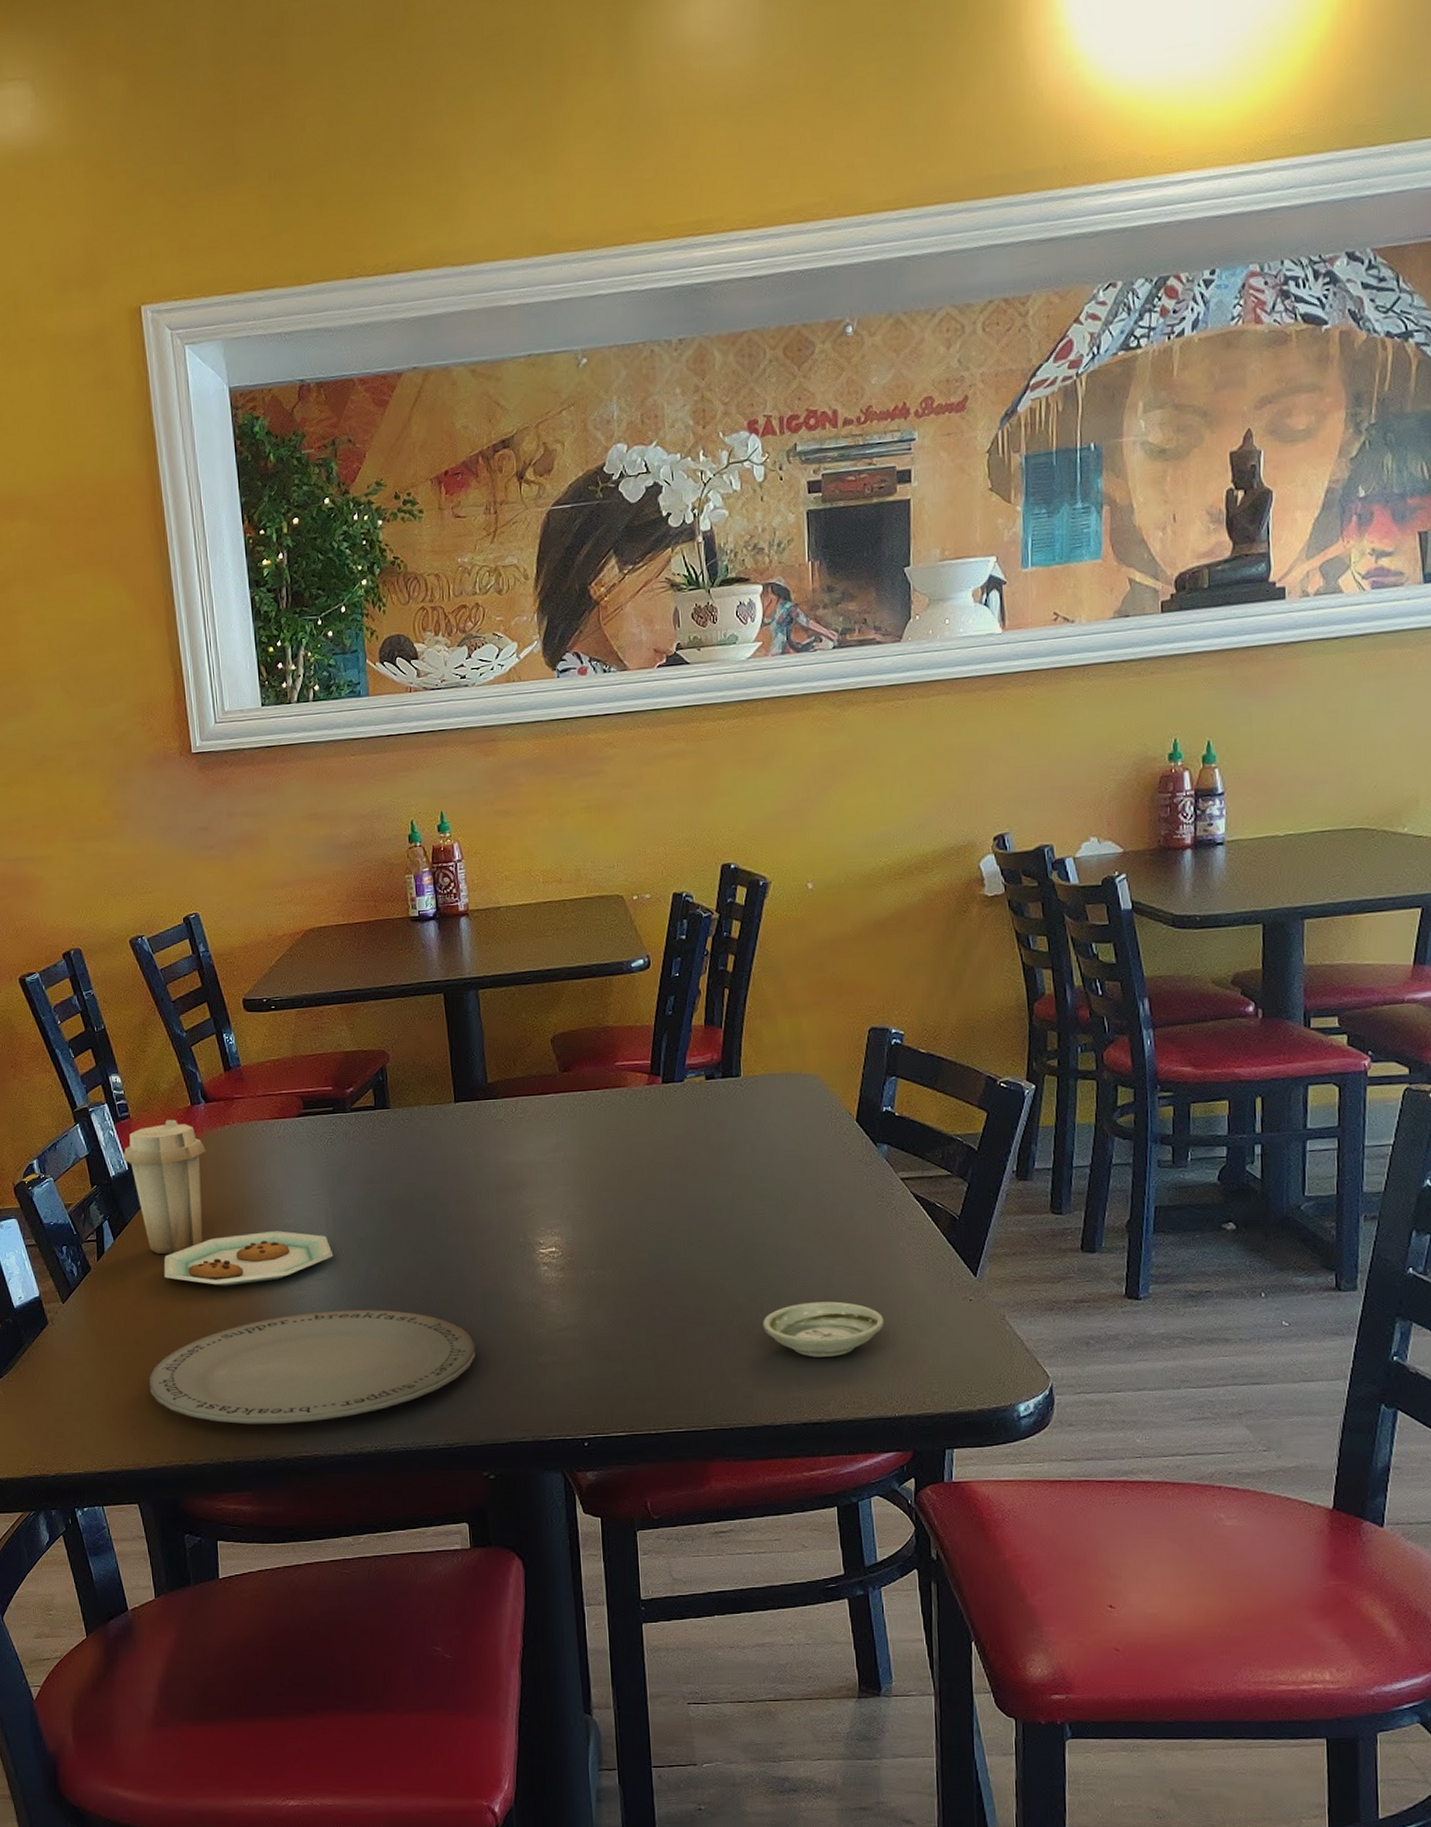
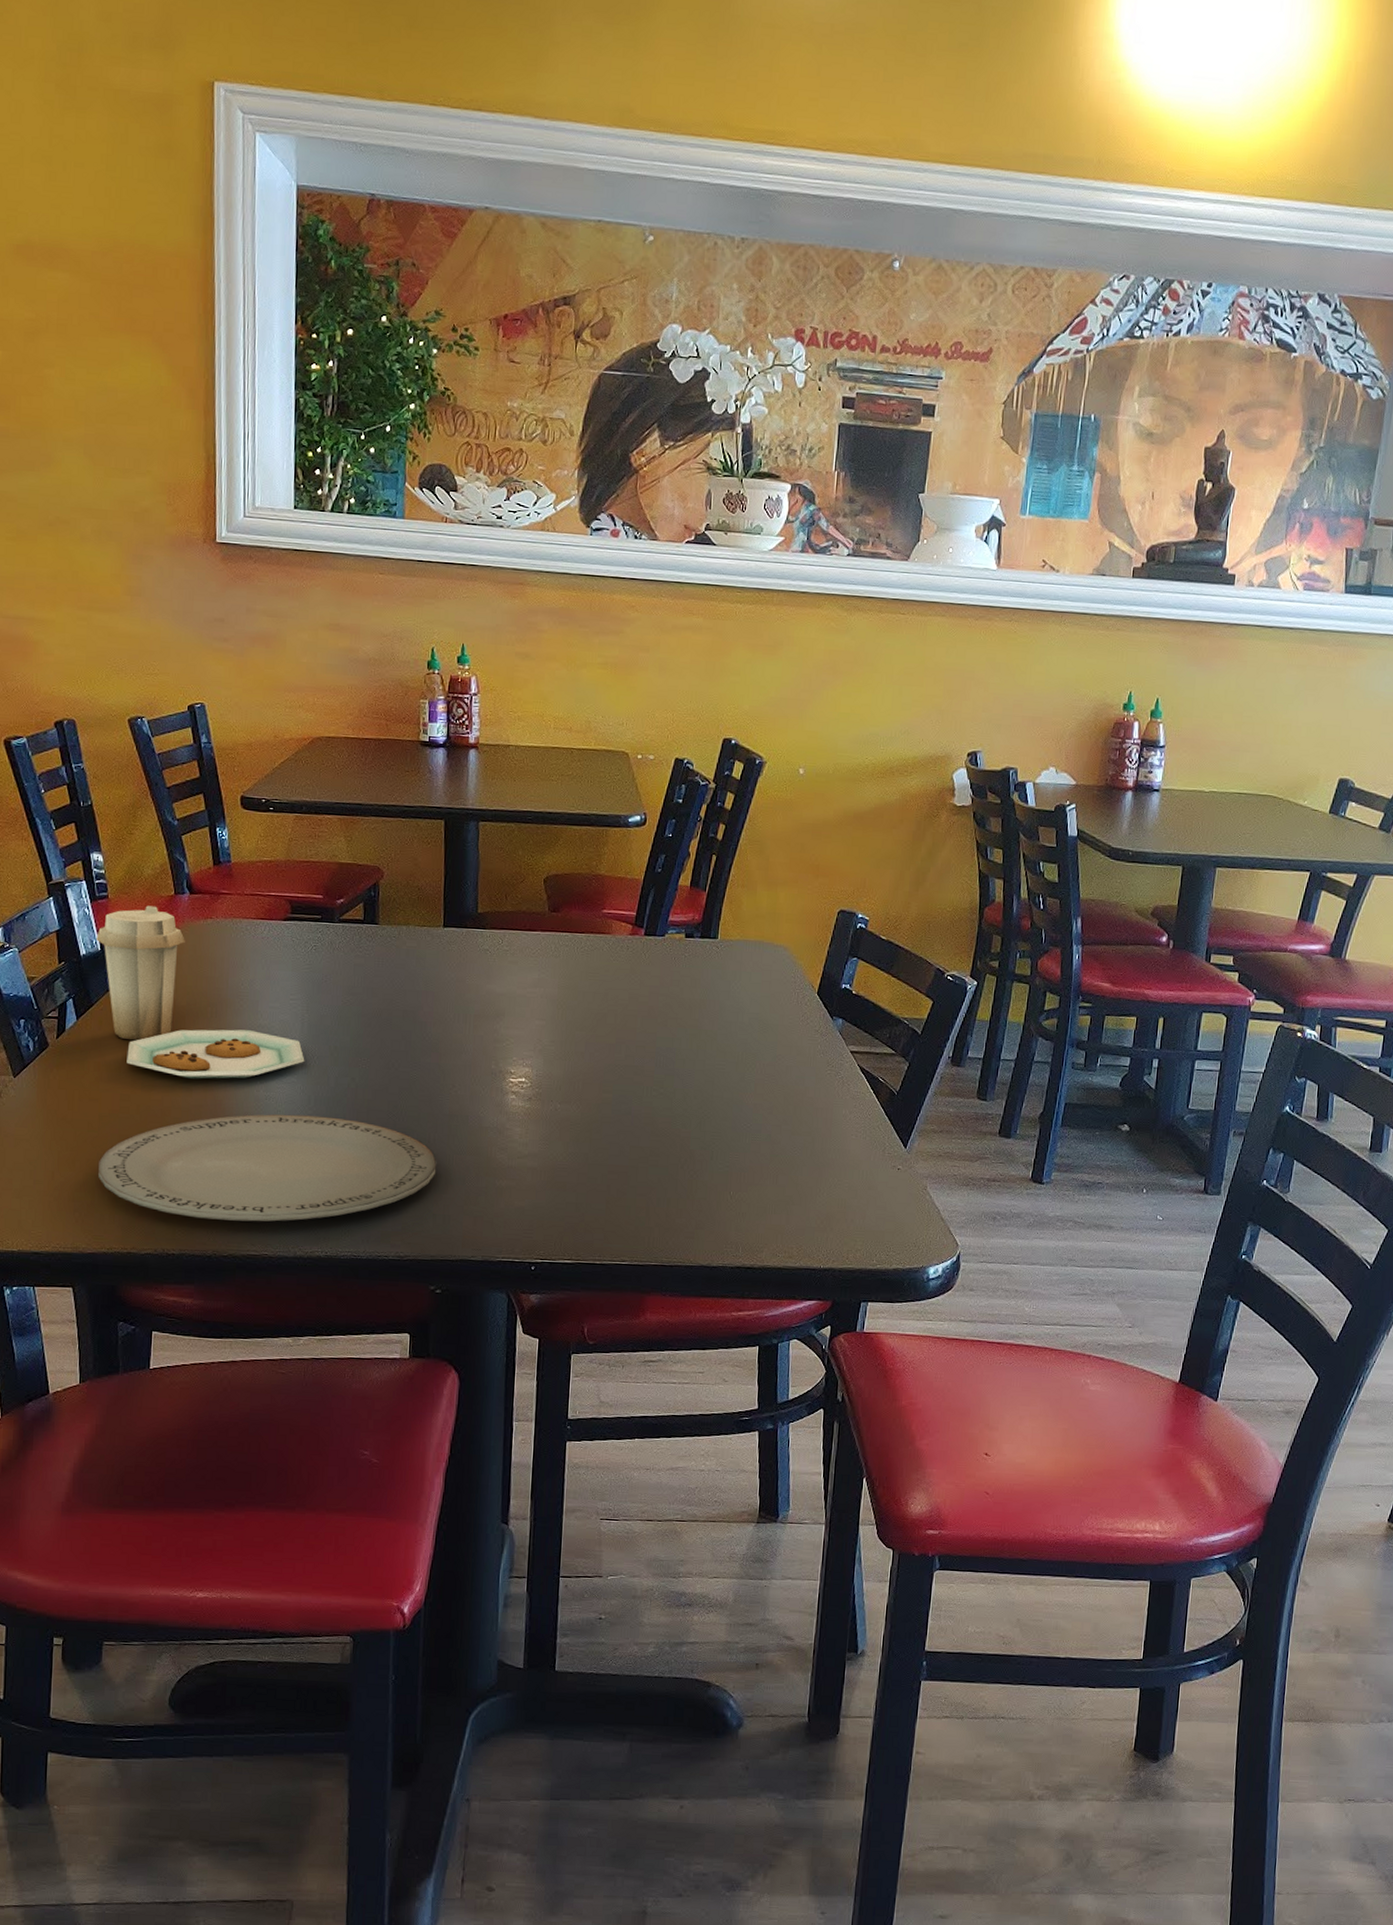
saucer: present [763,1301,885,1357] -> none [711,1155,821,1208]

